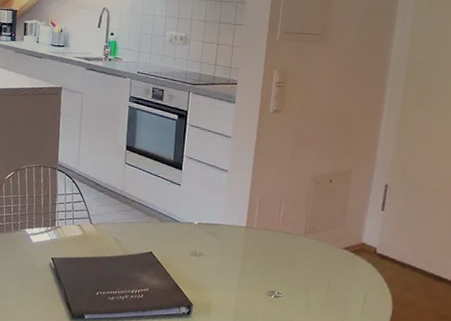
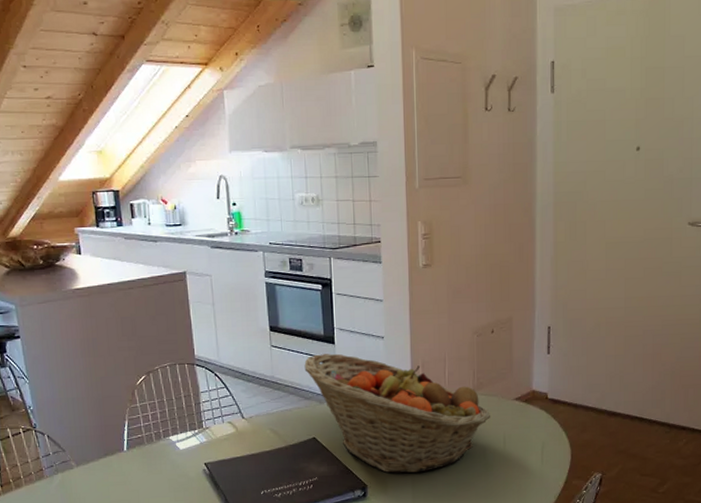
fruit basket: none [151,177,319,302] -> present [304,353,491,474]

